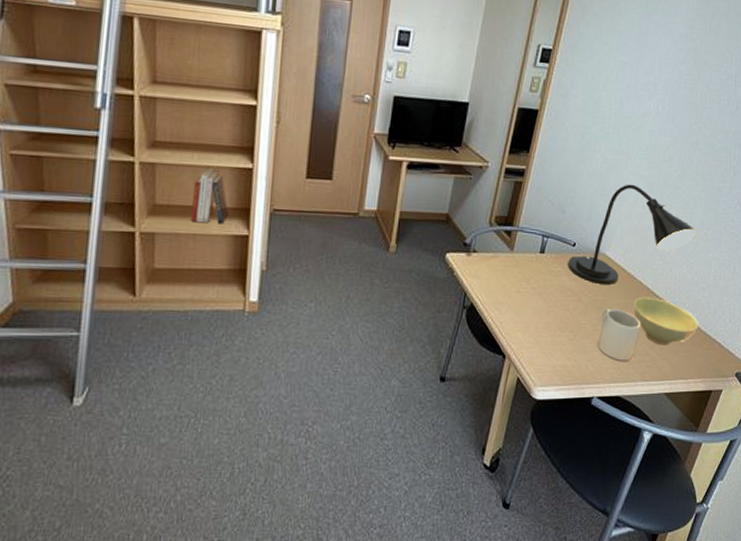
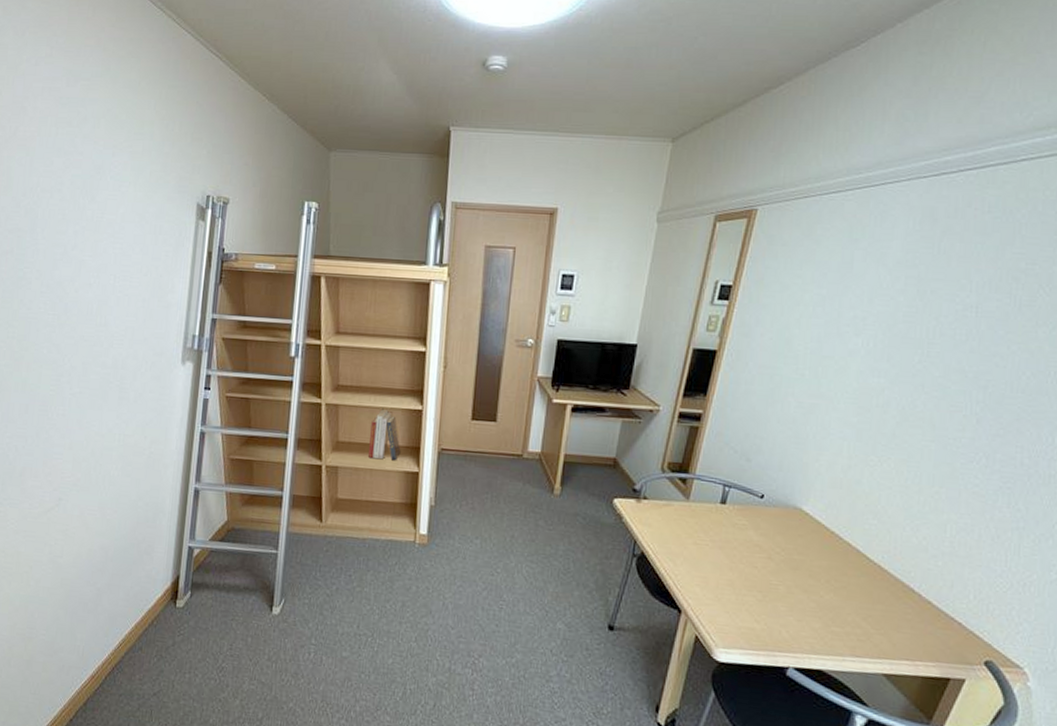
desk lamp: present [568,184,697,284] -> none [755,431,925,543]
mug: present [598,307,641,361] -> none [793,568,850,632]
bowl: present [633,296,699,346] -> none [838,559,929,619]

